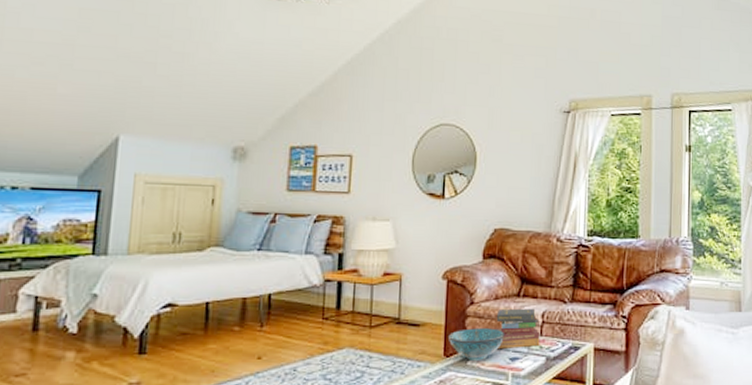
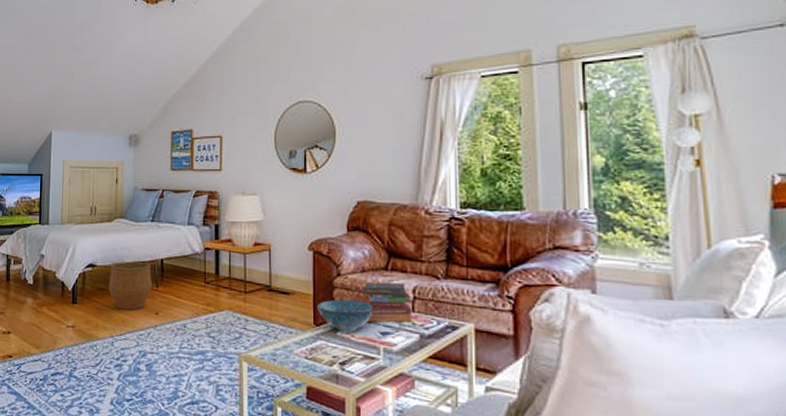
basket: none [193,298,255,357] -> present [108,261,152,311]

